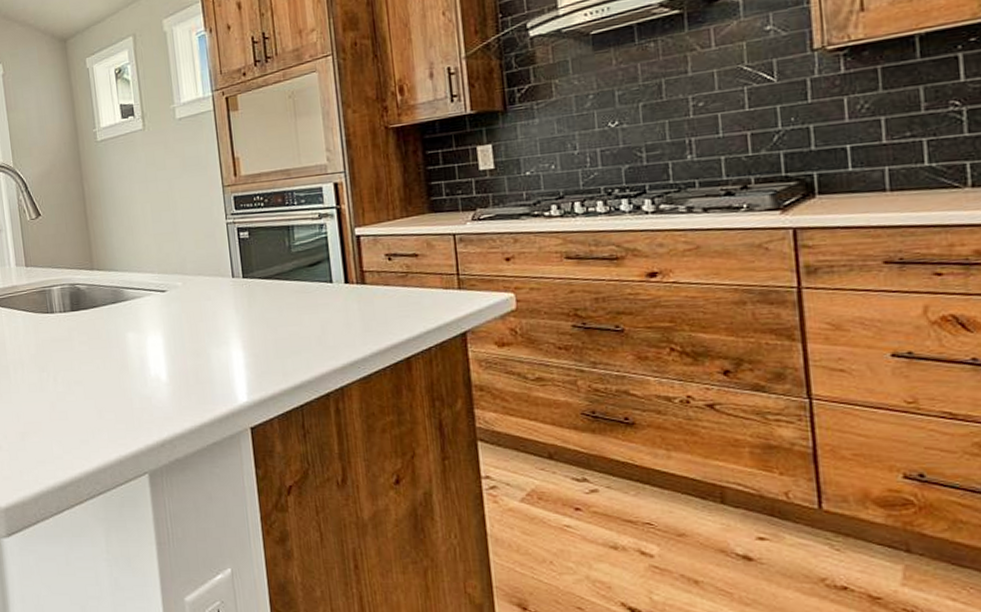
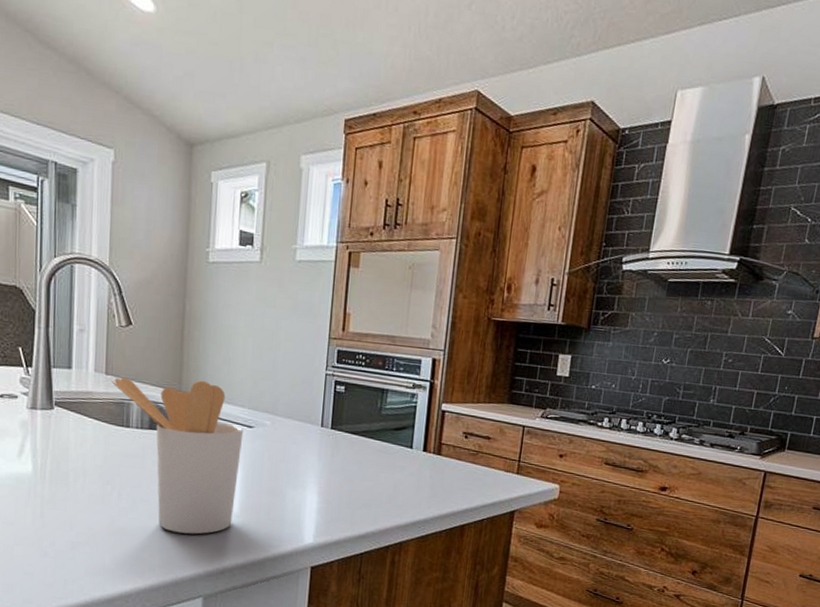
utensil holder: none [31,254,163,410] -> present [111,377,244,535]

